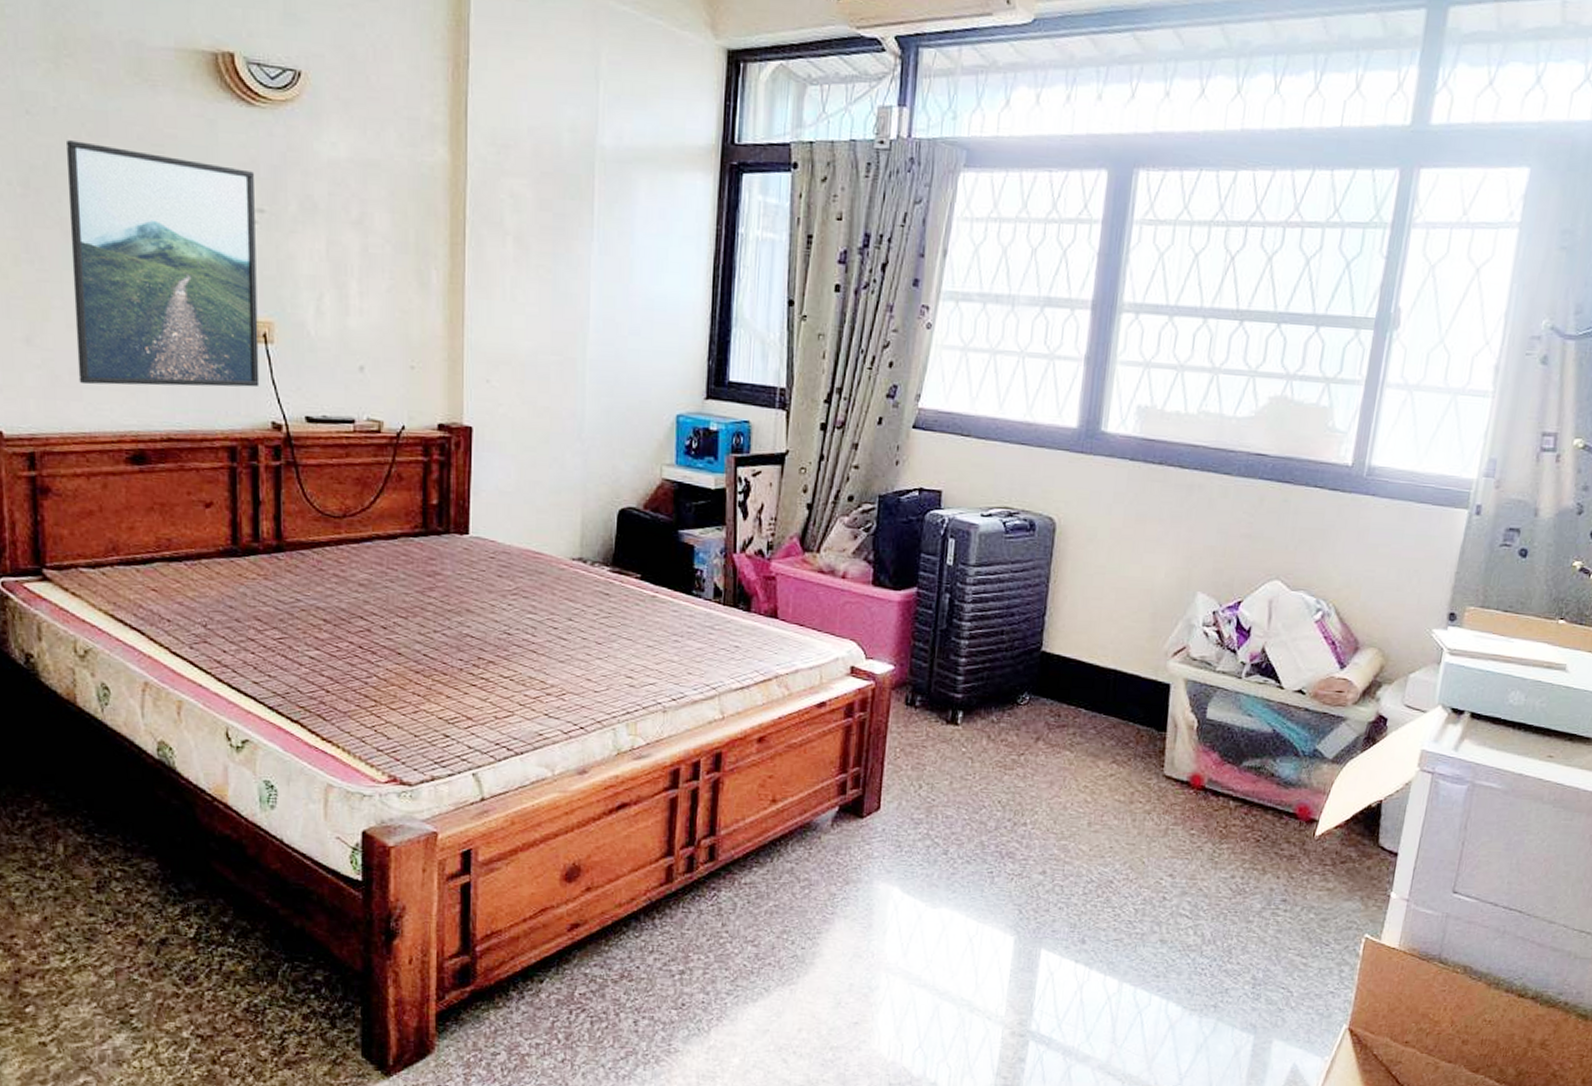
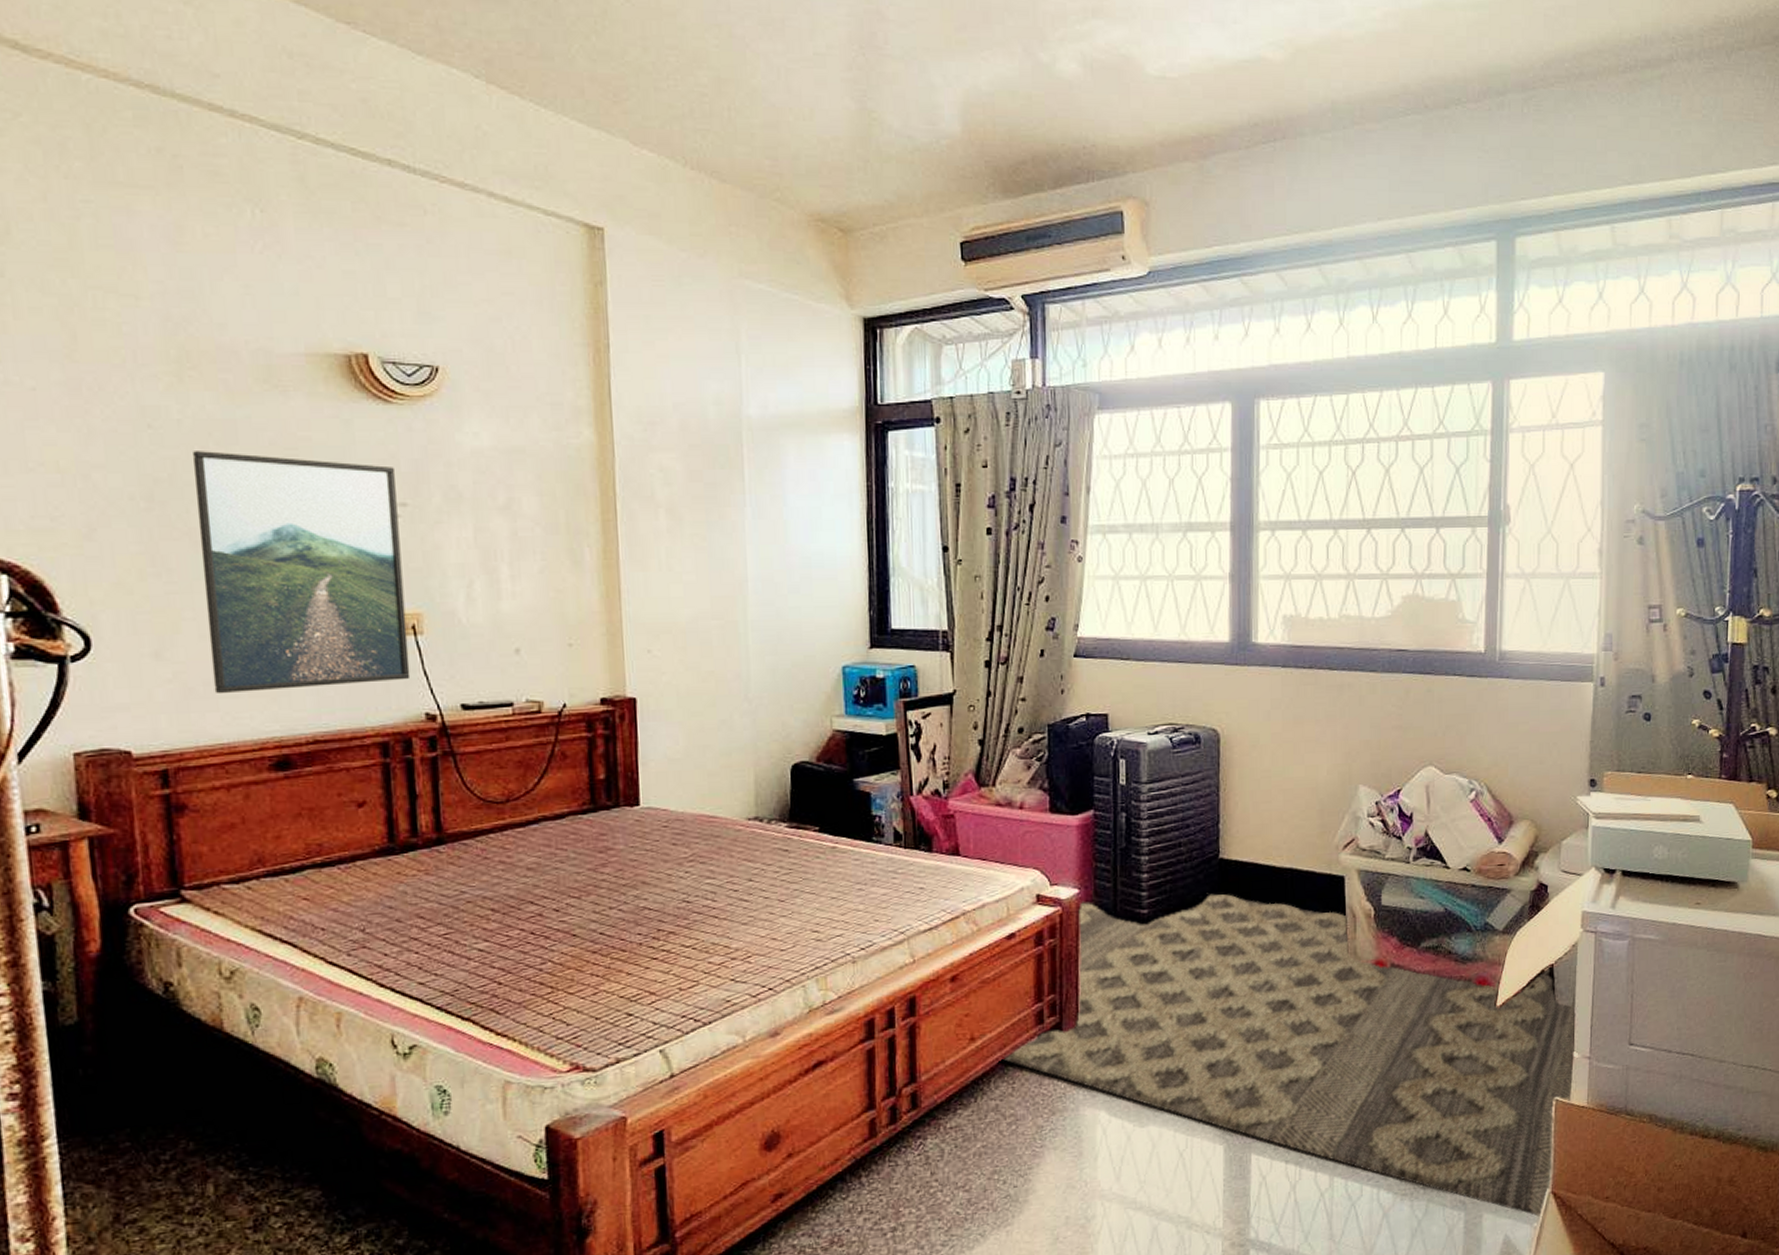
rug: none [802,678,1403,1052] -> present [1003,893,1576,1218]

